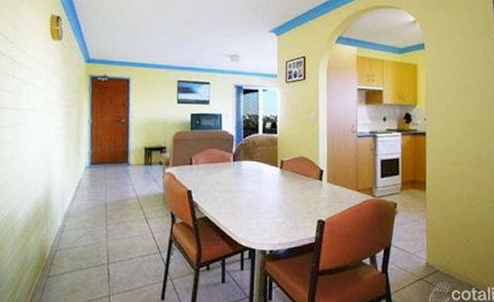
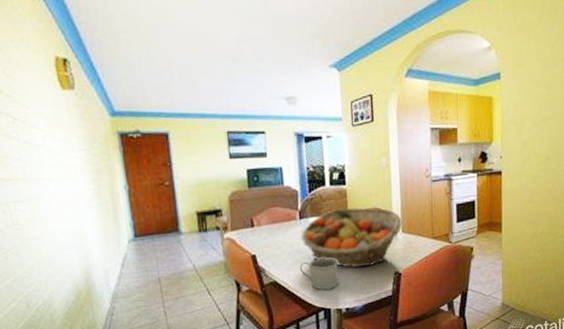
mug: none [229,200,265,231] -> present [299,258,339,291]
fruit basket: none [233,154,328,212] -> present [301,207,402,268]

